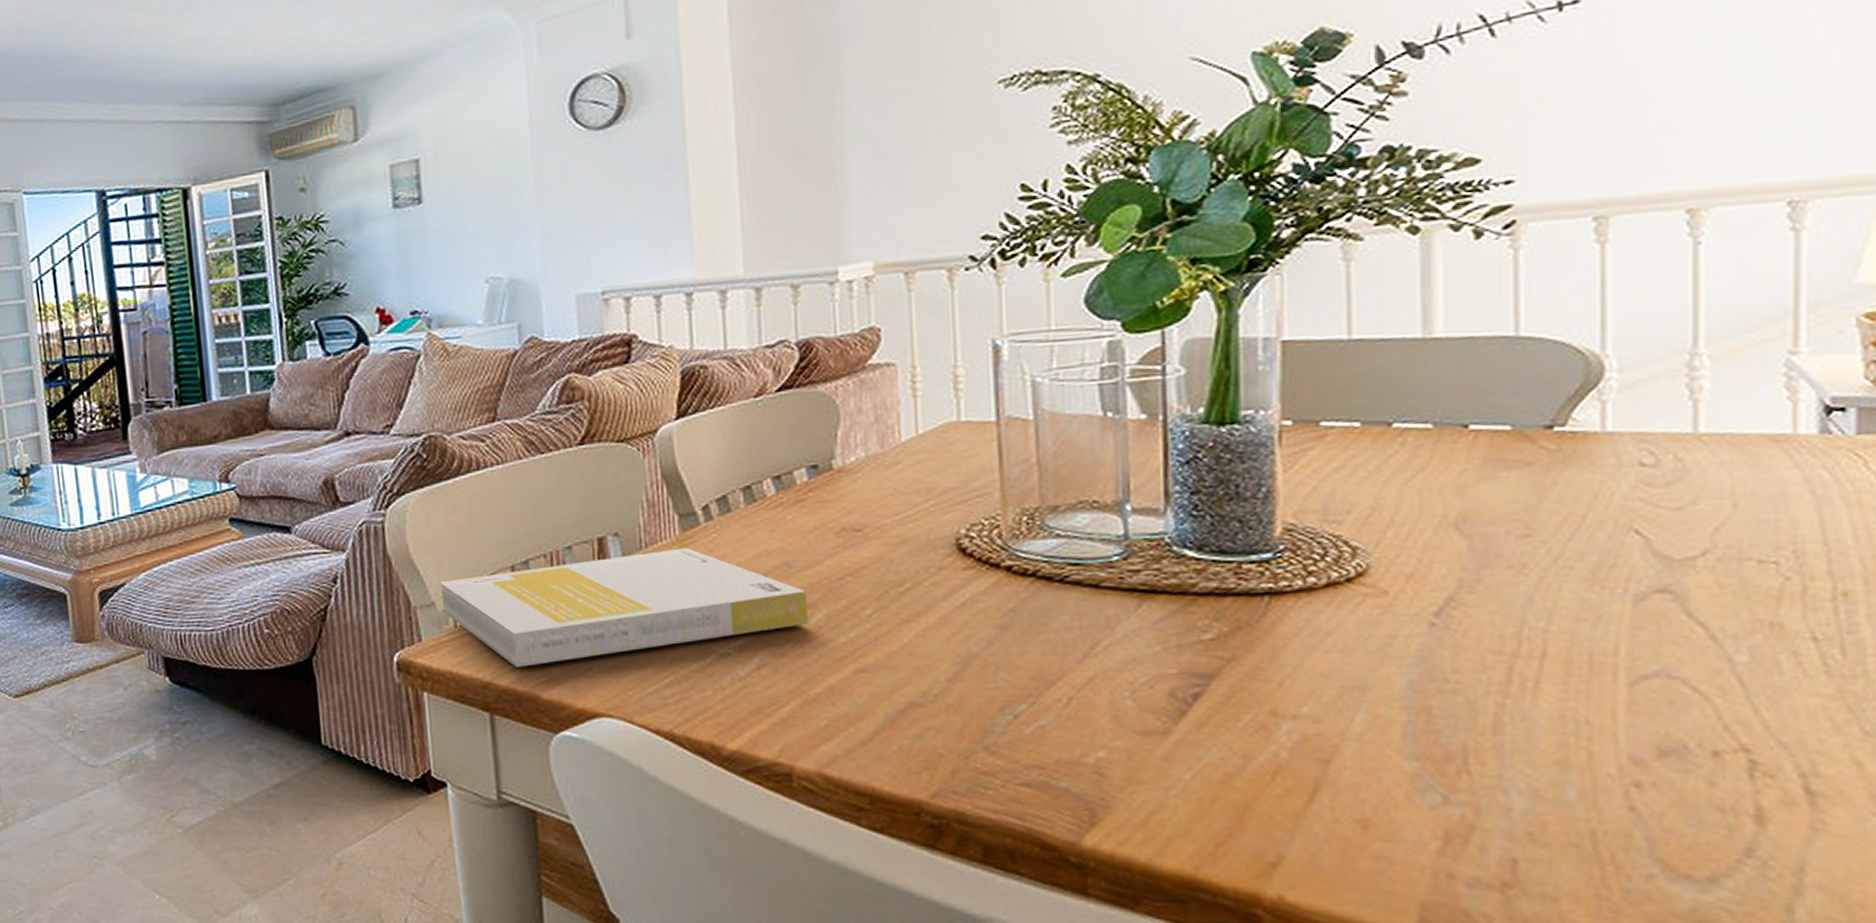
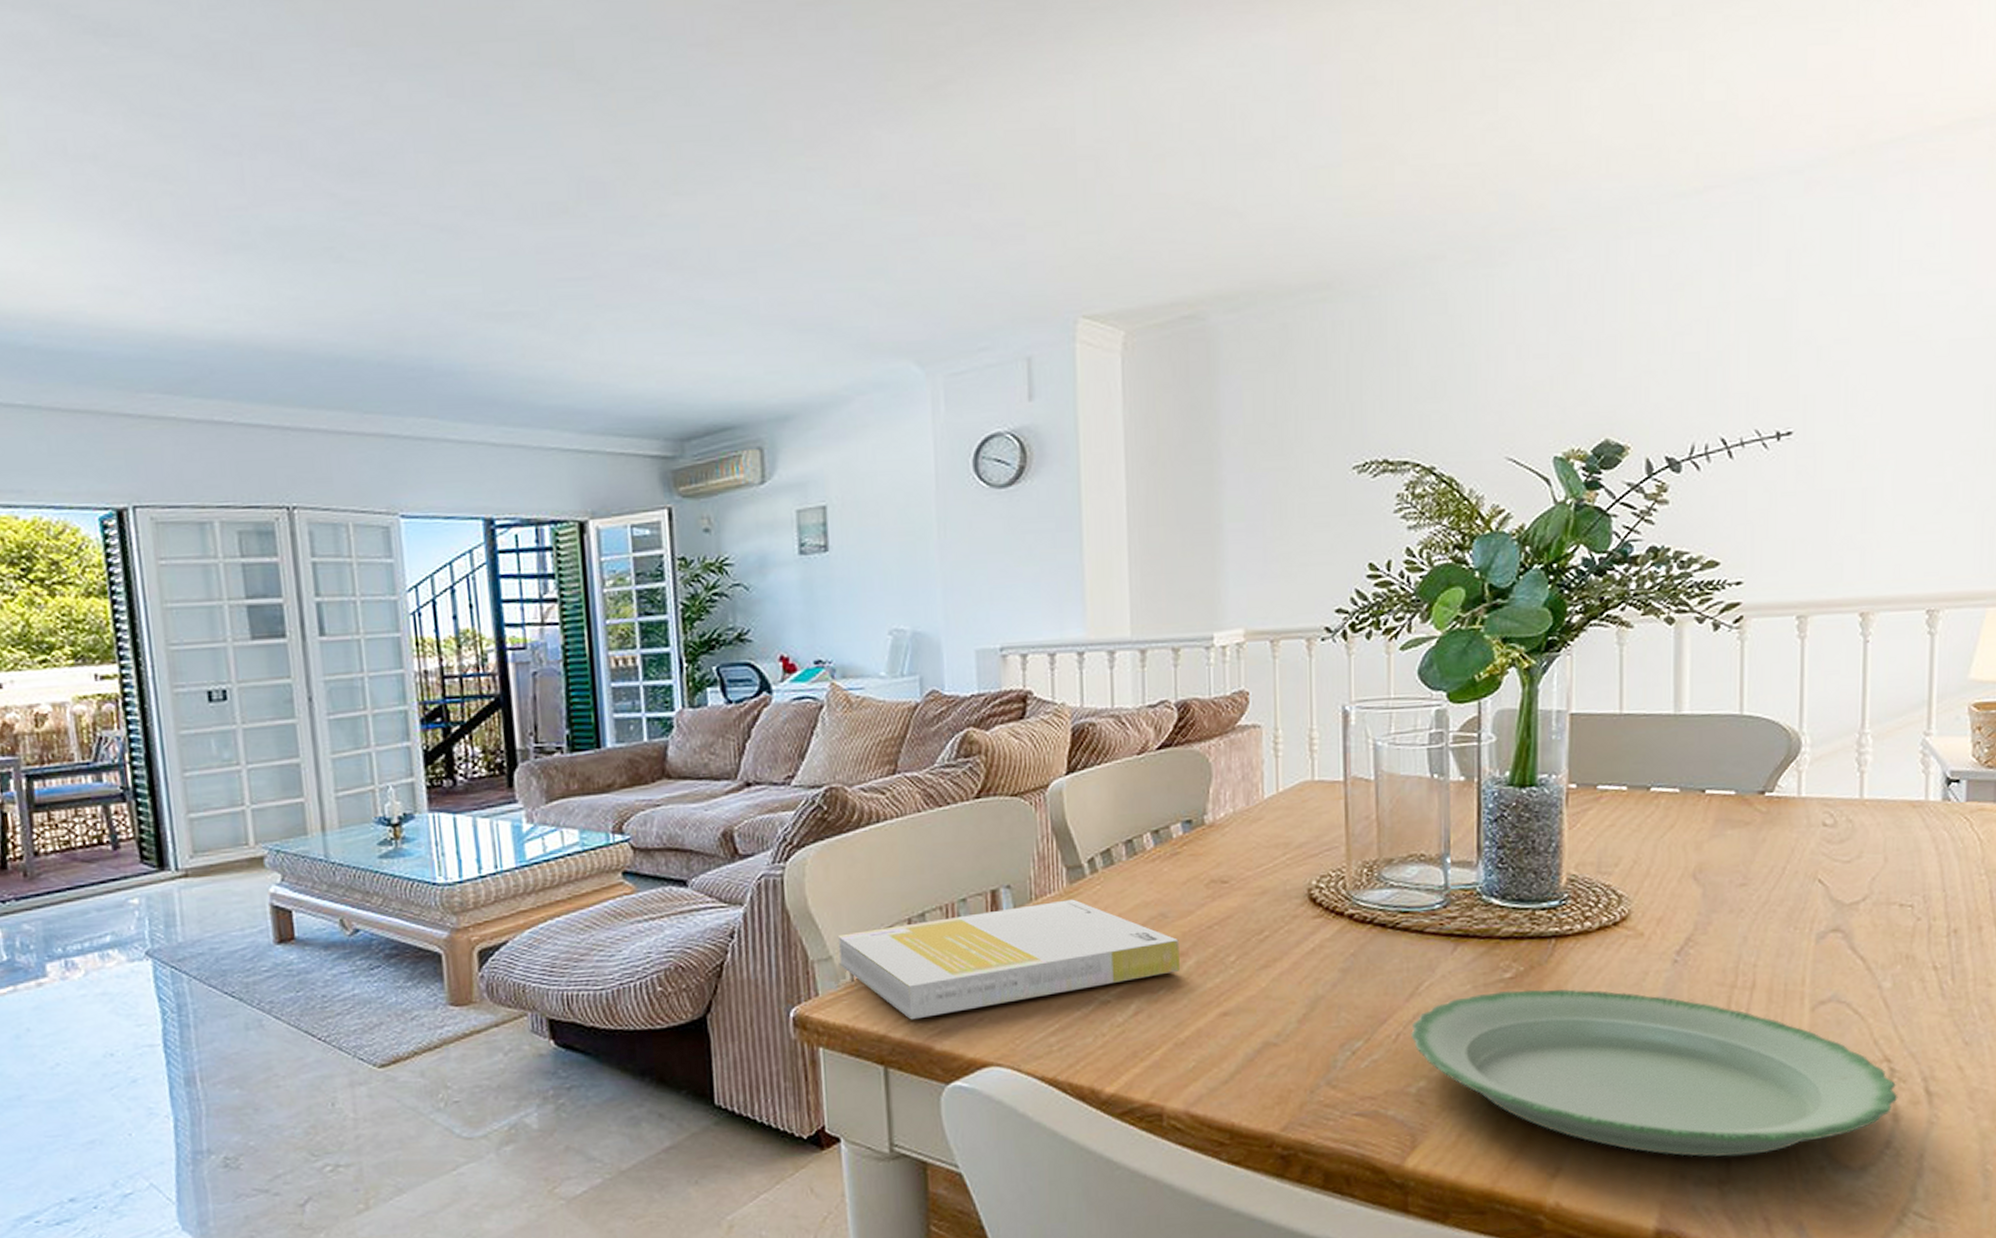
plate: none [1086,652,1763,856] -> present [1411,988,1898,1157]

